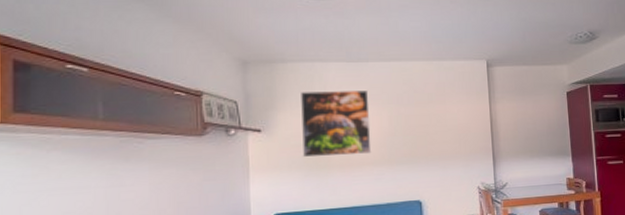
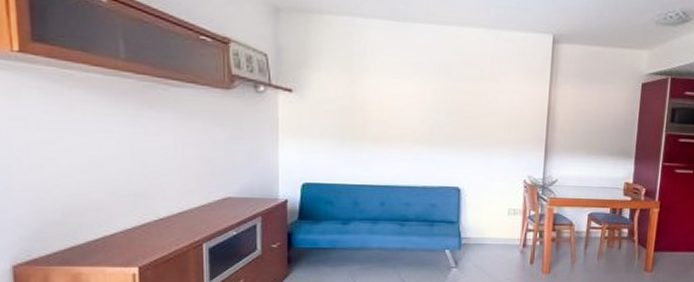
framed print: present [301,90,372,158] -> none [337,51,413,130]

